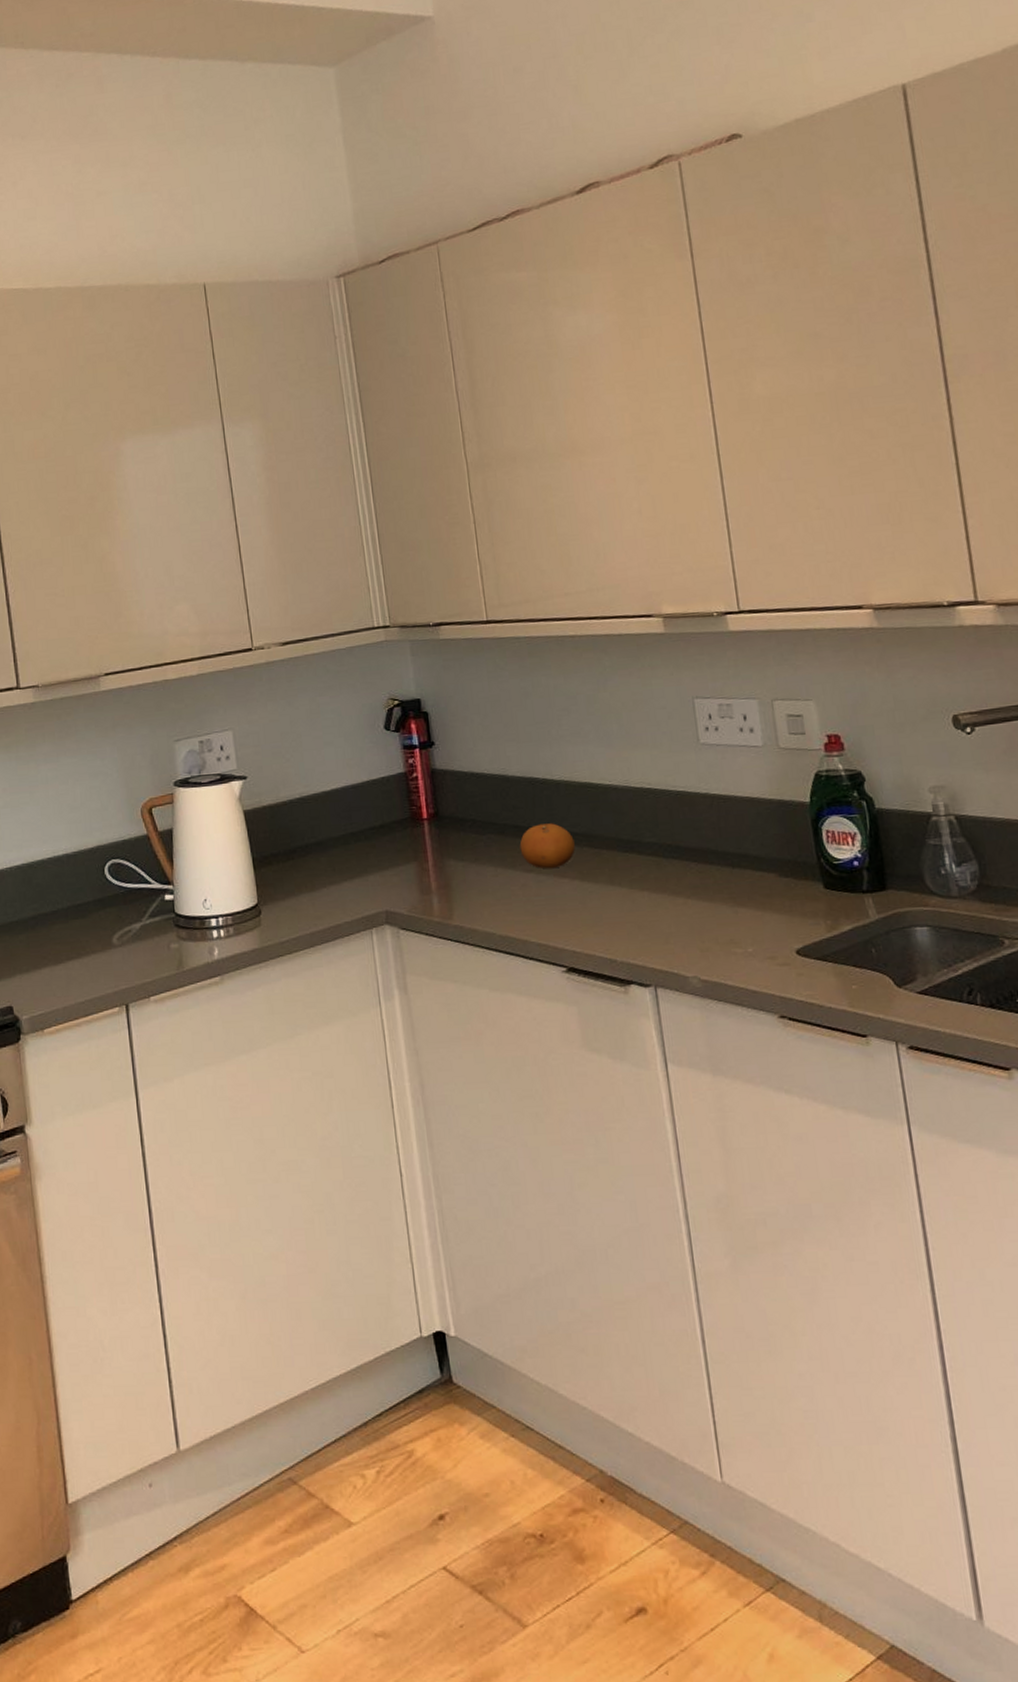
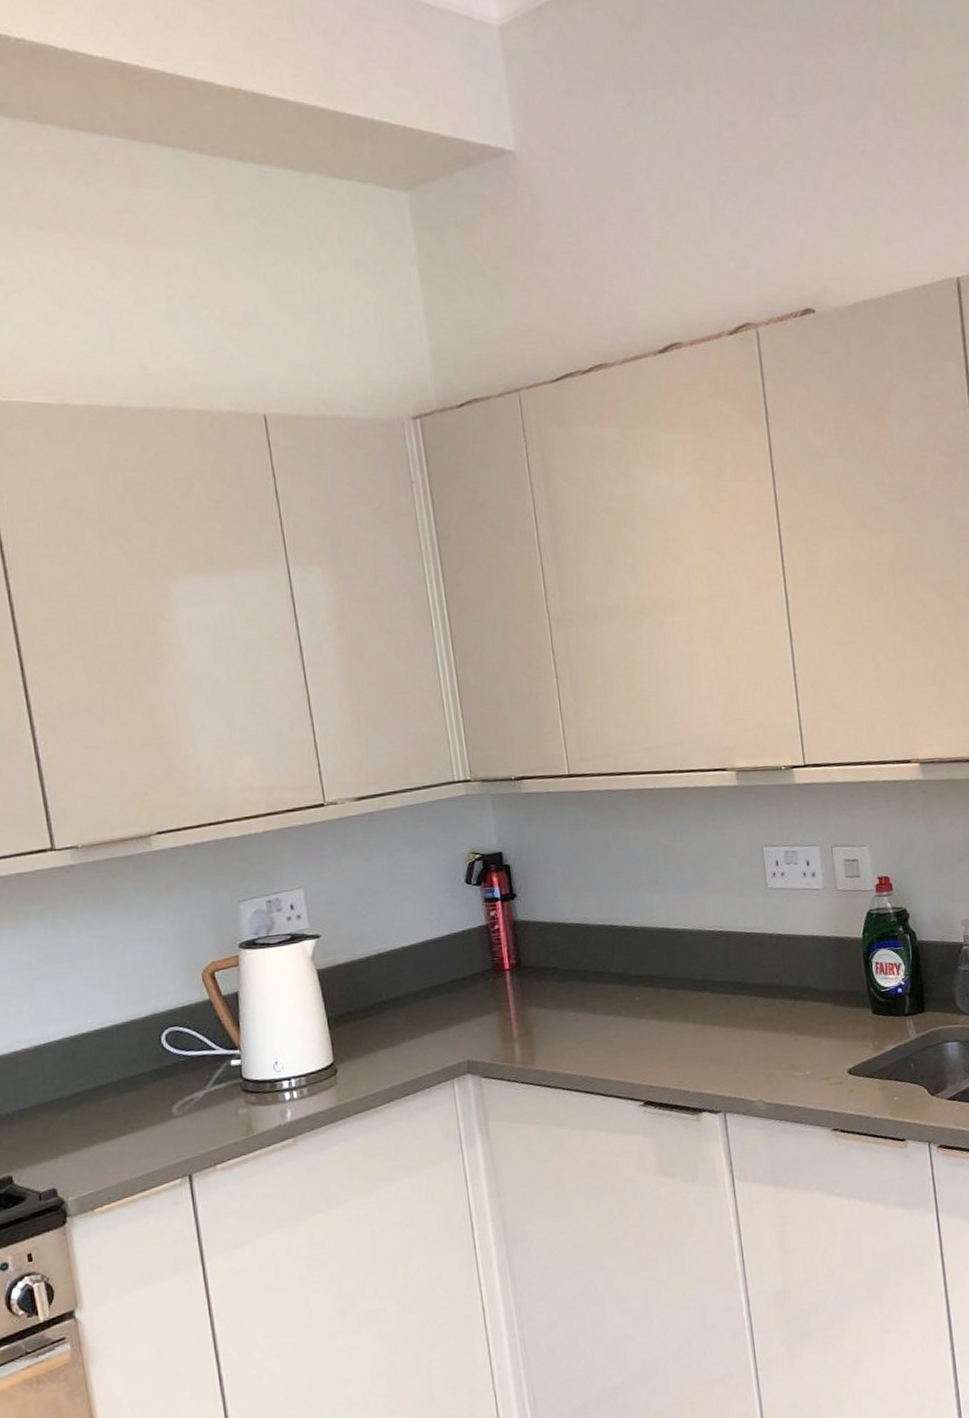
fruit: present [519,823,575,869] -> none [599,967,652,1011]

